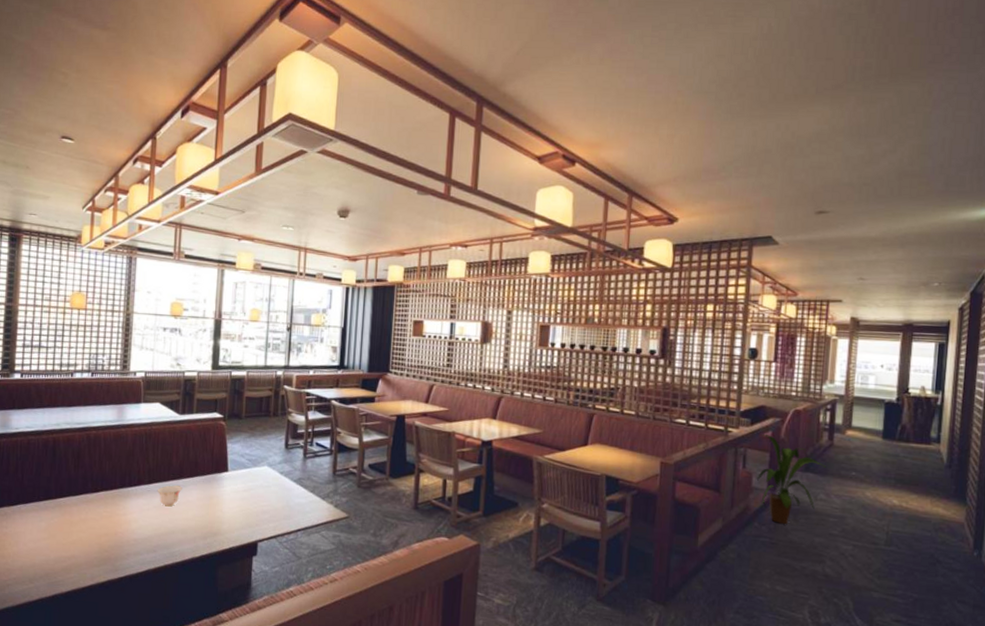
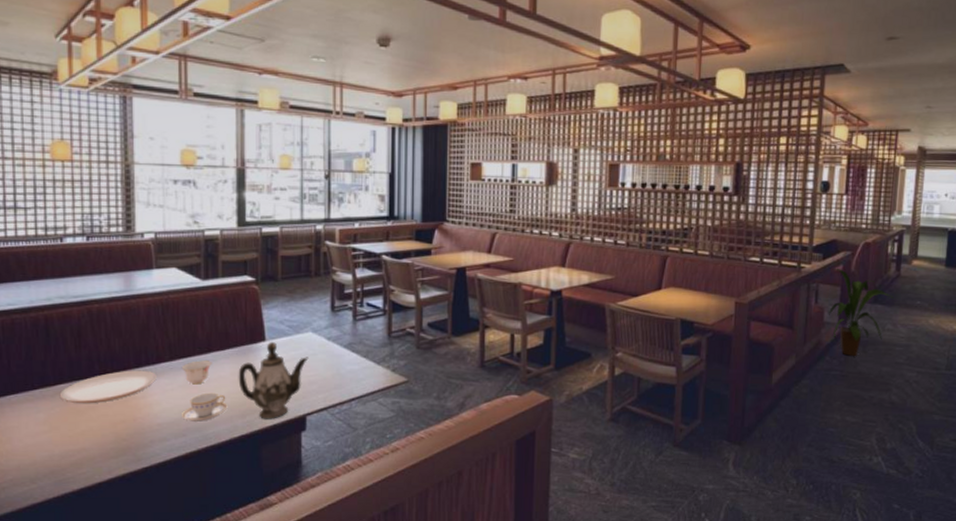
plate: none [59,490,137,517] -> present [60,370,157,404]
teacup: none [154,514,192,540] -> present [182,392,228,421]
teapot: none [202,473,263,543] -> present [238,342,309,419]

